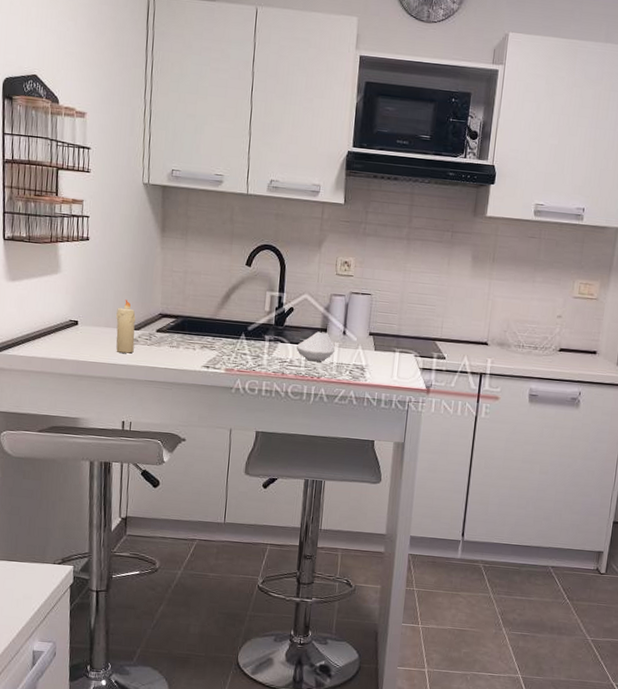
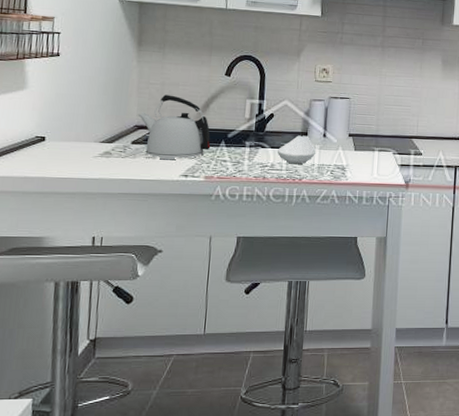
candle: present [116,299,136,354] -> none [87,113,109,167]
kettle: none [163,283,231,351] -> present [139,94,211,160]

